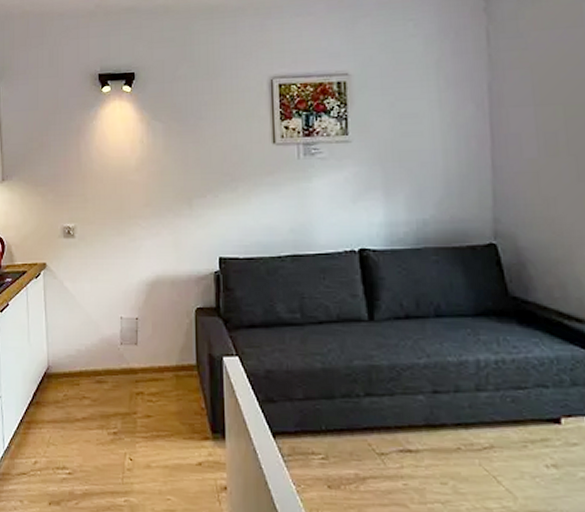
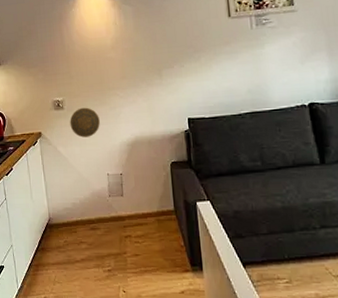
decorative plate: none [81,237,116,272] -> present [70,107,100,138]

